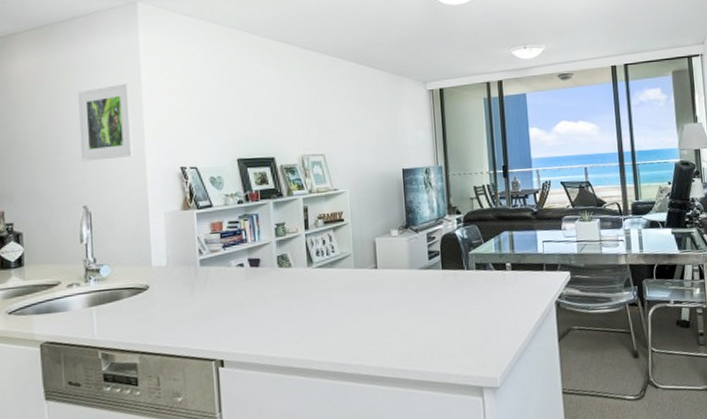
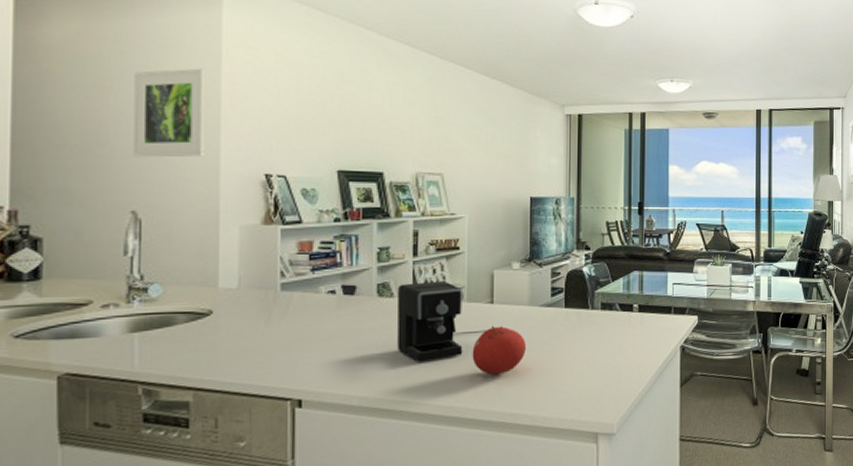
coffee maker: none [294,250,387,324] -> present [396,280,502,362]
fruit: none [362,288,411,335] -> present [472,325,527,375]

